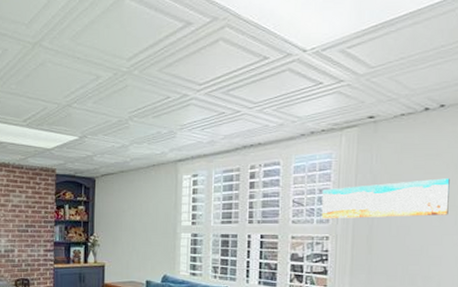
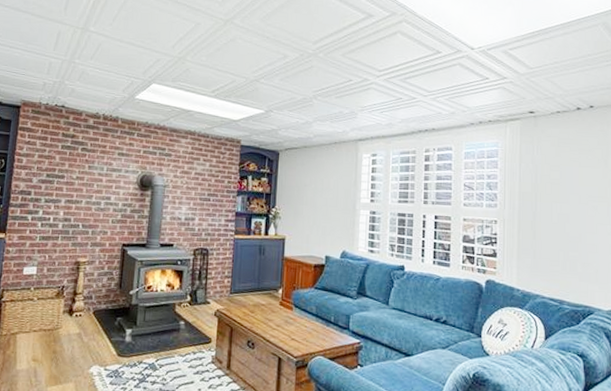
wall art: present [321,178,450,219] -> none [490,171,601,206]

